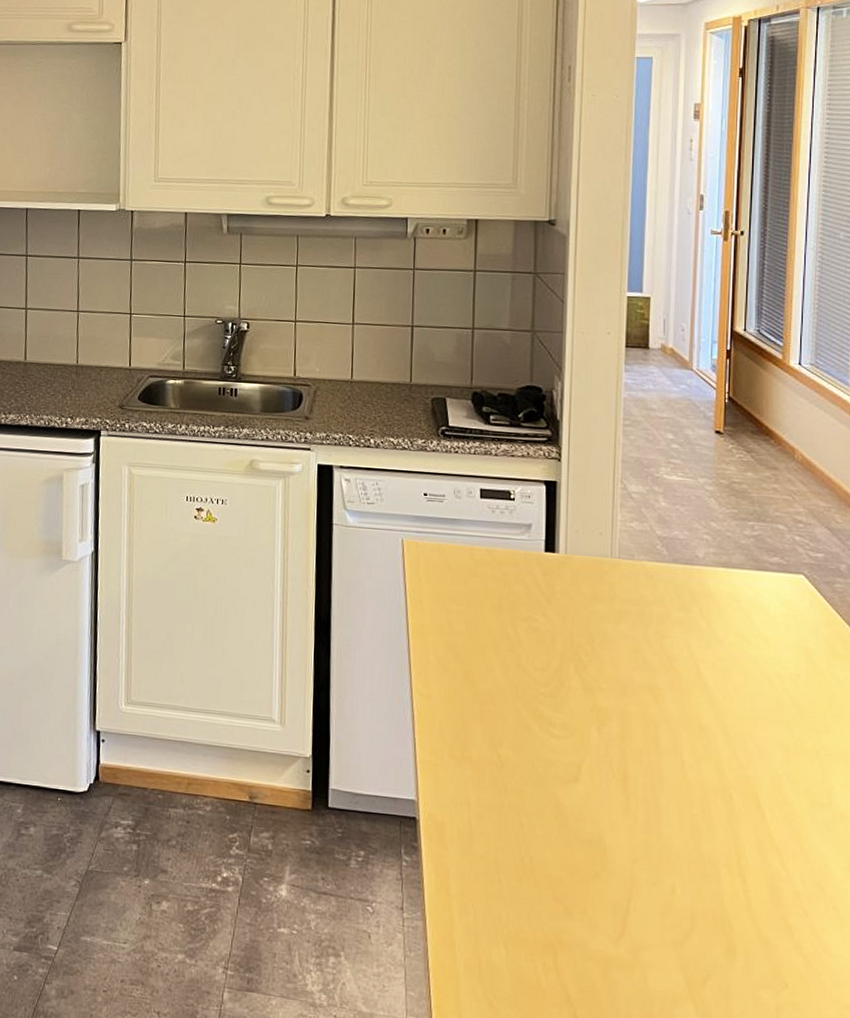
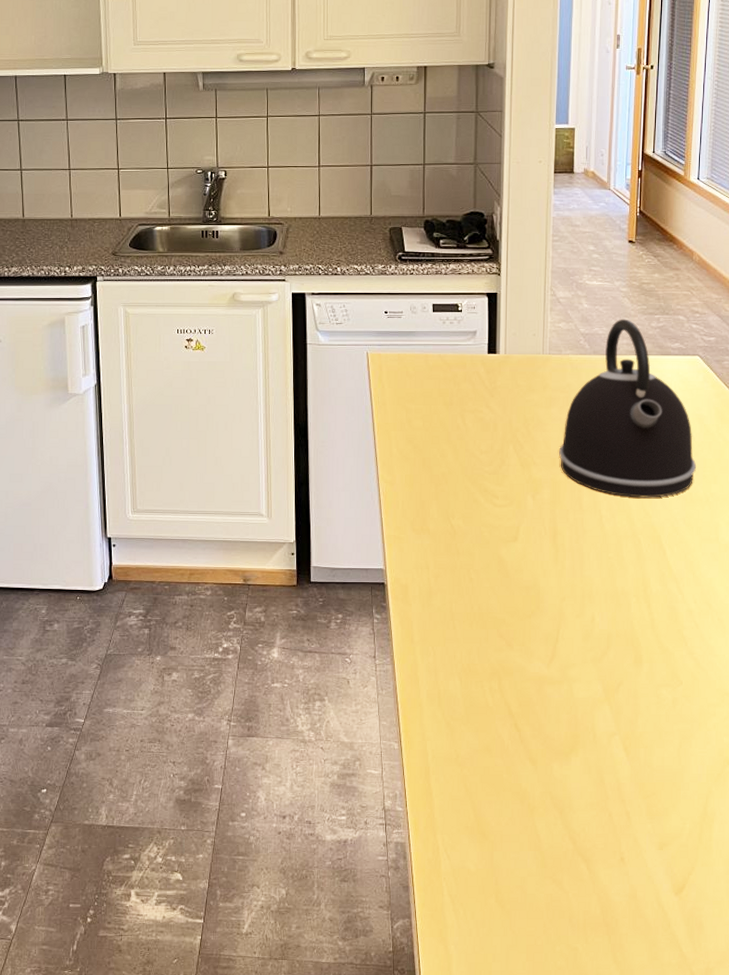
kettle: none [631,522,803,746] -> present [559,319,697,498]

